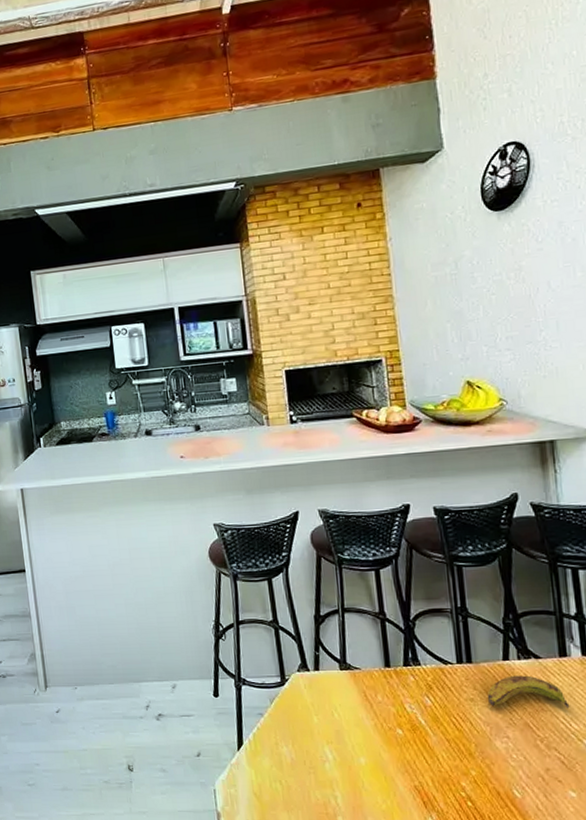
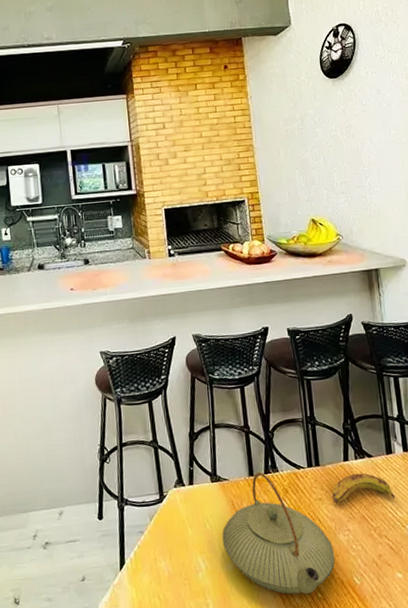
teapot: none [352,664,490,800] -> present [222,472,336,595]

